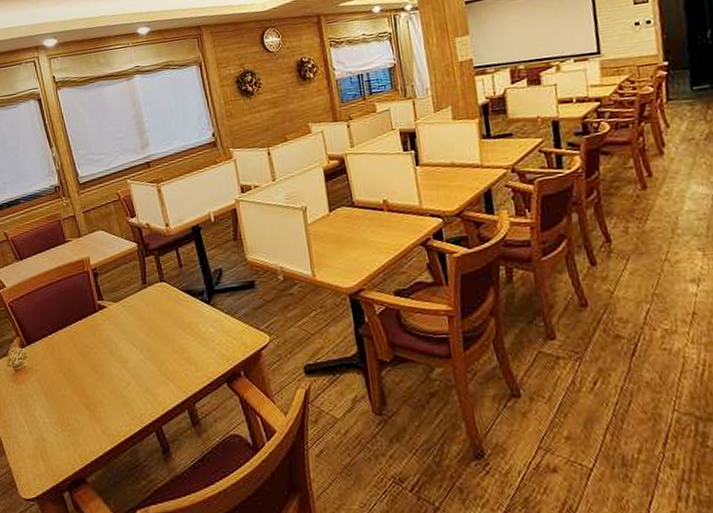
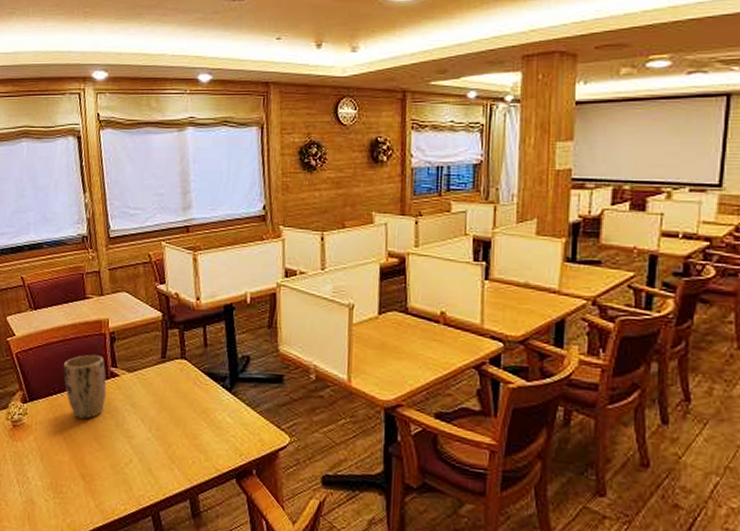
plant pot: none [53,291,97,353] -> present [63,354,107,419]

